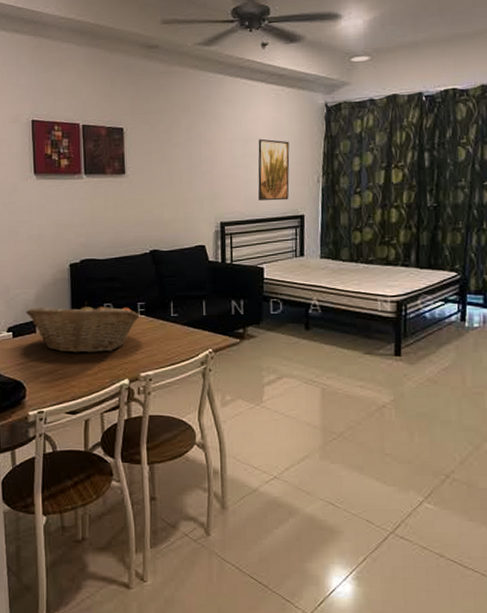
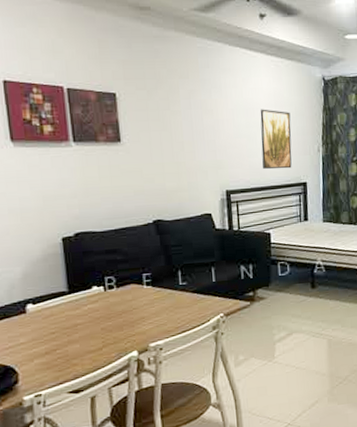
fruit basket: present [25,302,140,354] -> none [11,276,146,331]

